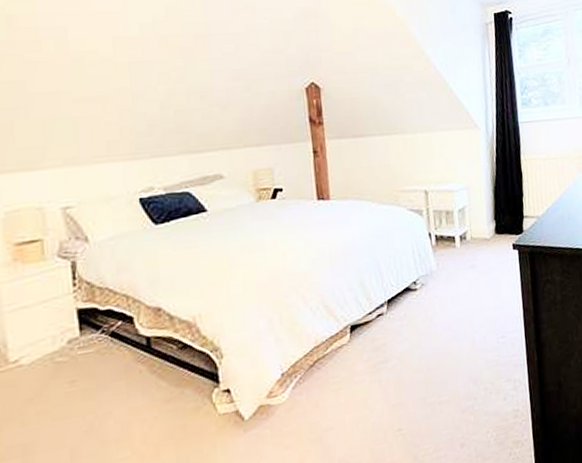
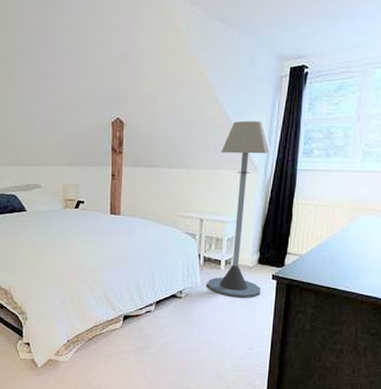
floor lamp: none [436,73,504,279] -> present [207,120,271,298]

